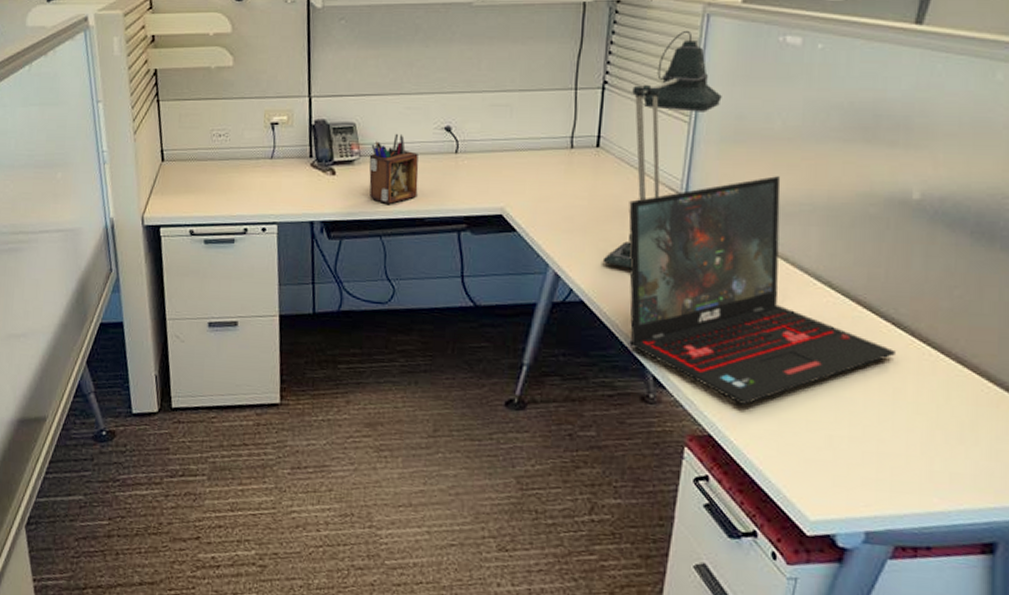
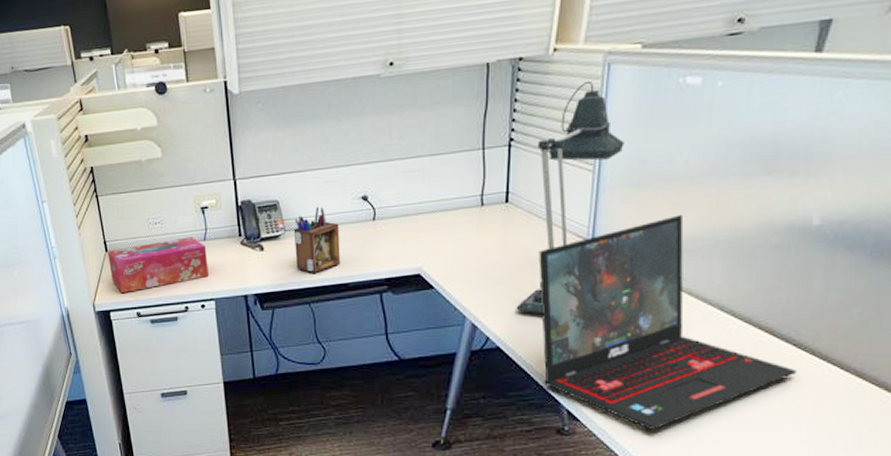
tissue box: none [163,153,274,208] -> present [108,237,210,294]

